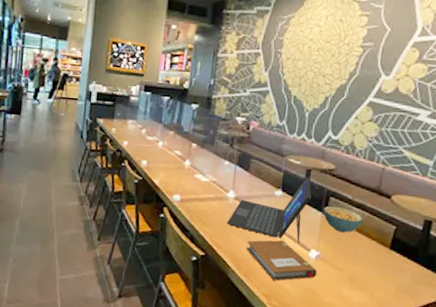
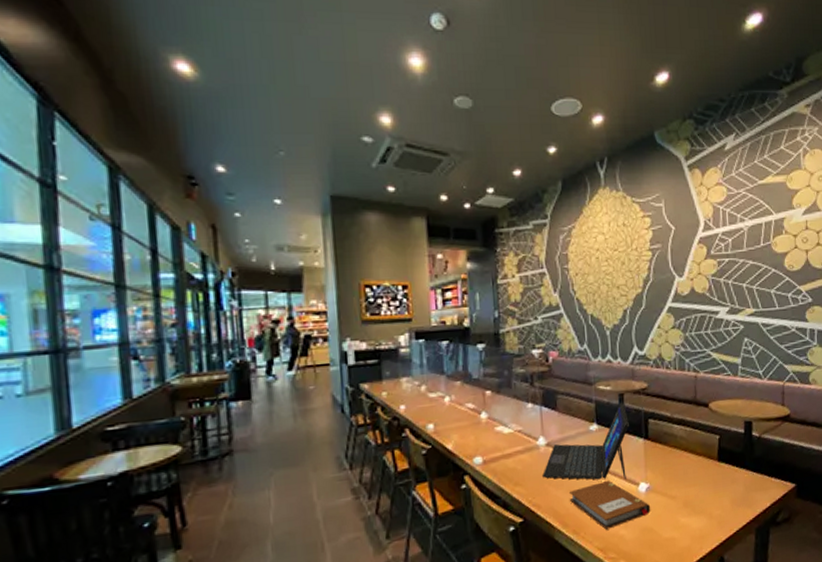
cereal bowl: present [323,205,363,233] -> none [643,428,686,456]

